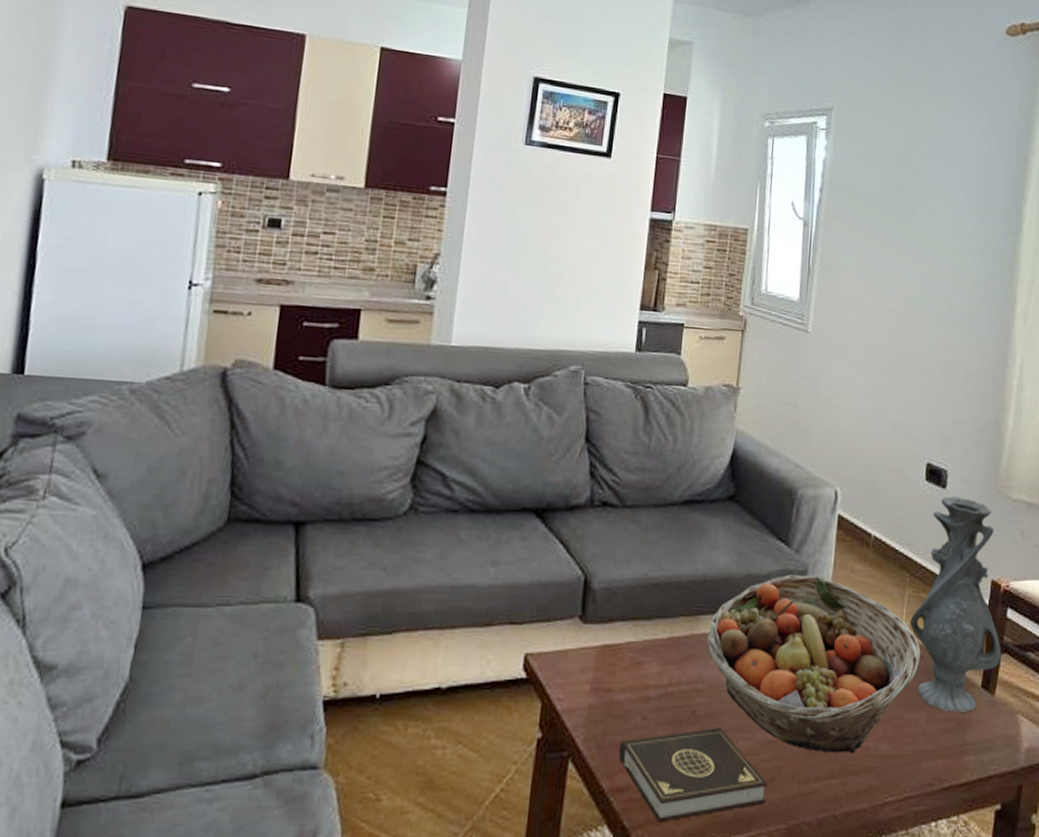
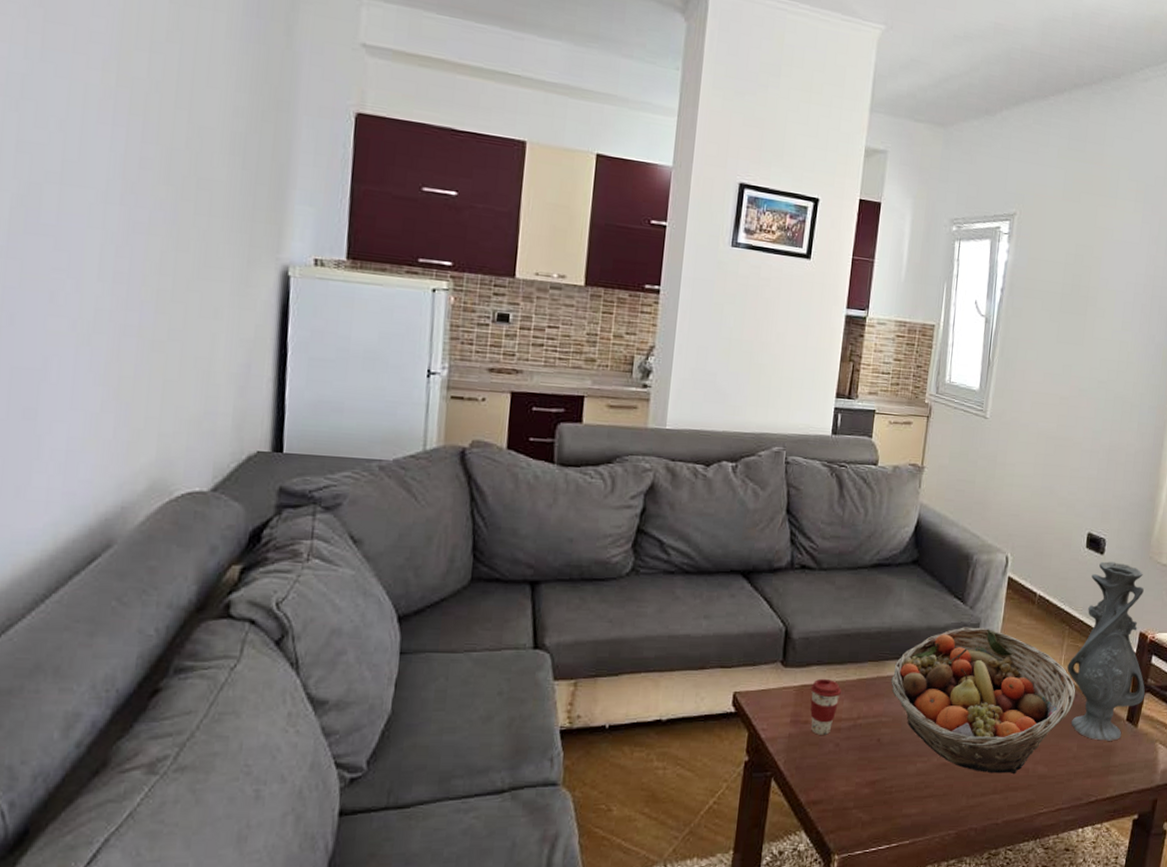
coffee cup: none [613,636,649,706] -> present [810,678,841,735]
book: present [618,728,768,823] -> none [814,753,941,829]

